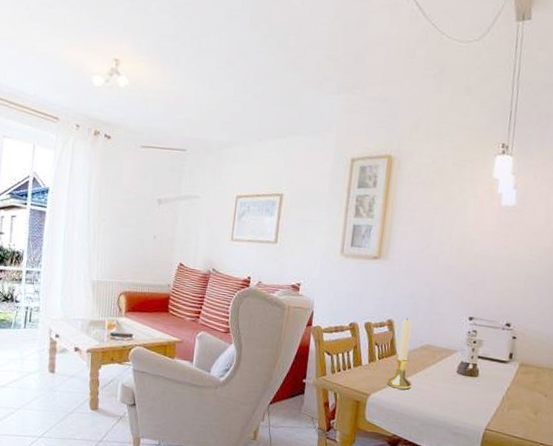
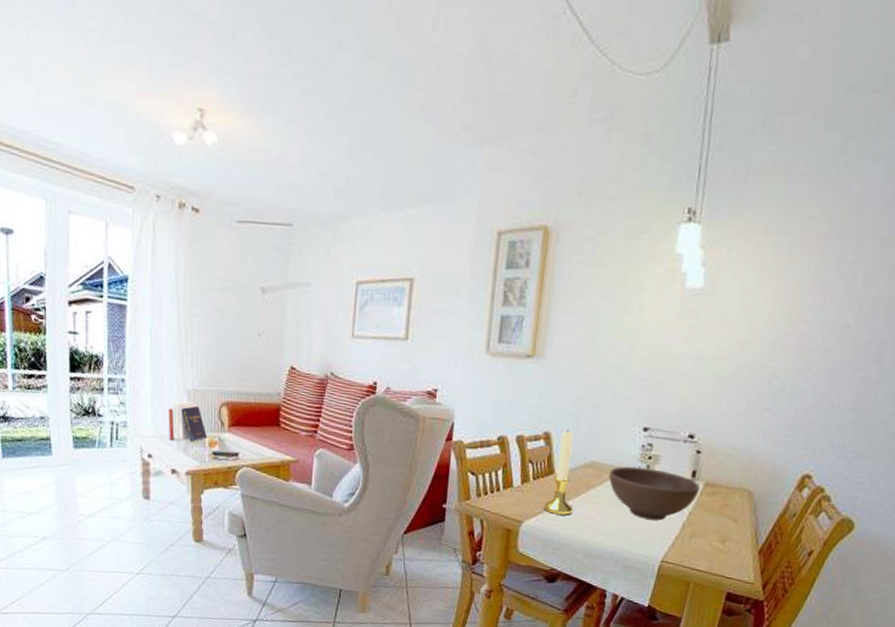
books: none [74,290,107,325] -> present [168,401,207,442]
bowl: none [441,349,516,395] -> present [609,466,700,521]

